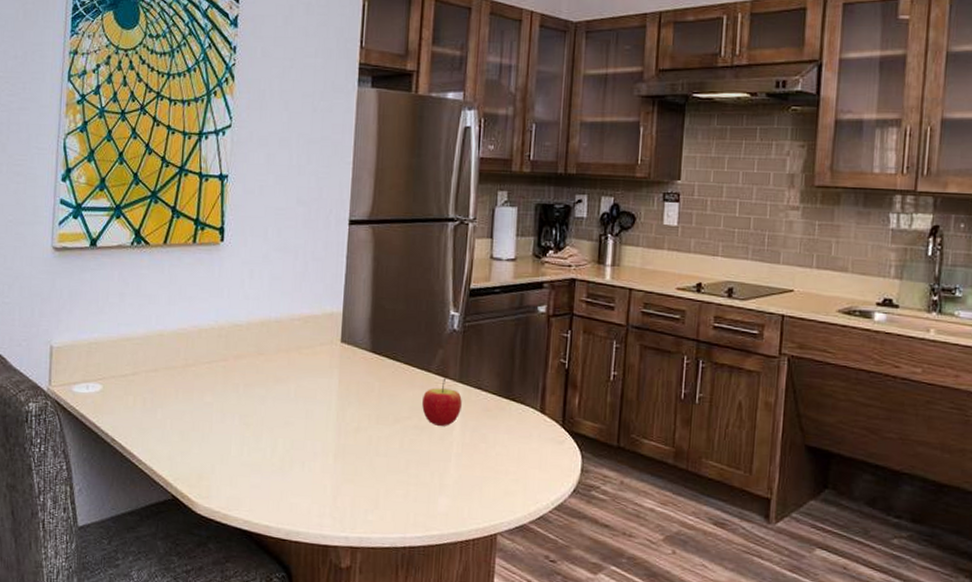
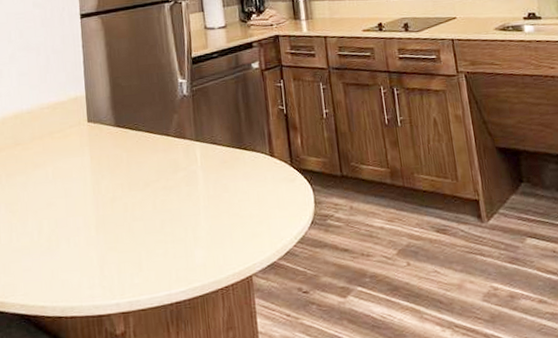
apple: present [422,376,462,426] -> none [166,138,202,184]

